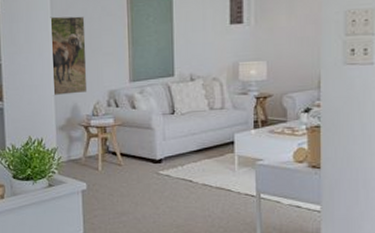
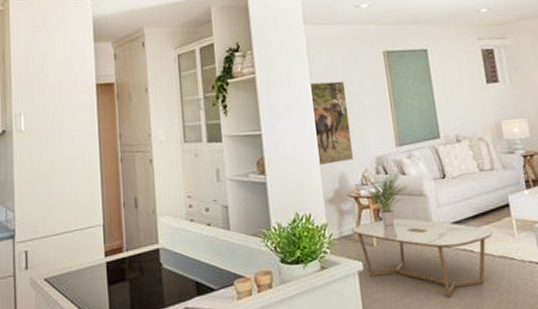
coffee table: none [79,147,214,218] -> present [352,218,493,296]
potted plant: none [93,104,136,153] -> present [362,170,407,226]

